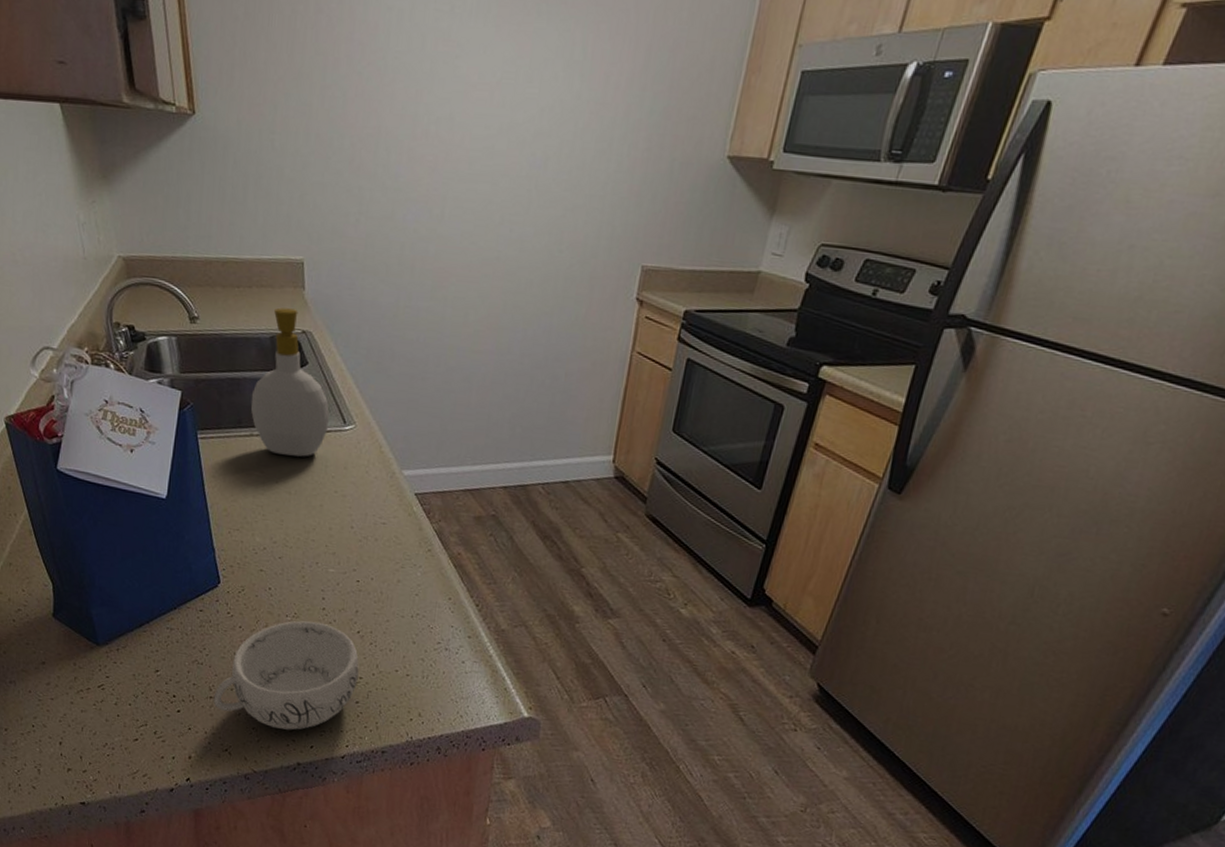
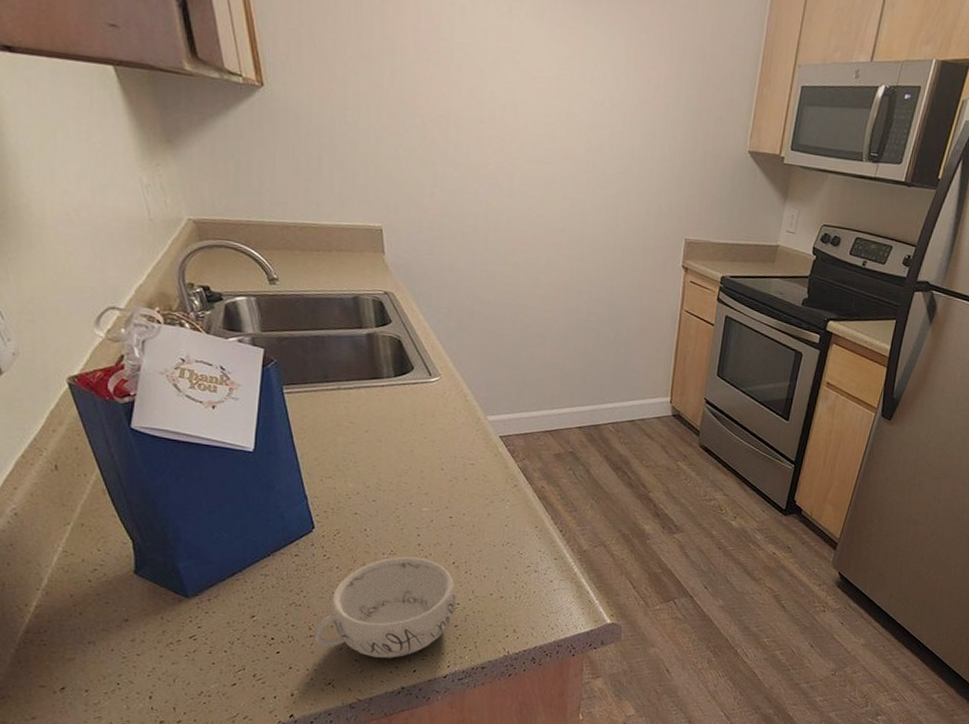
soap bottle: present [250,307,329,457] -> none [336,270,415,408]

